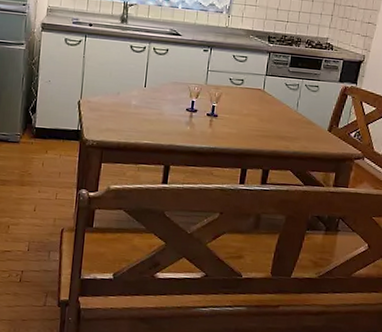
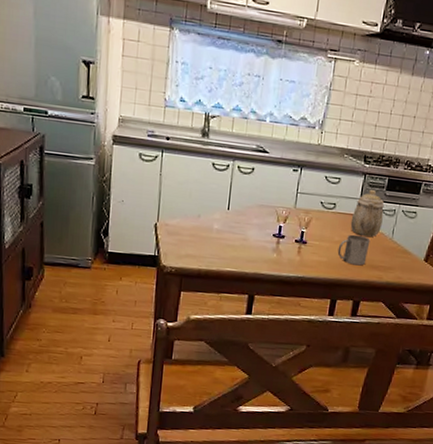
mug: none [246,107,277,137] -> present [337,234,371,266]
teapot: none [257,66,289,110] -> present [350,189,385,237]

